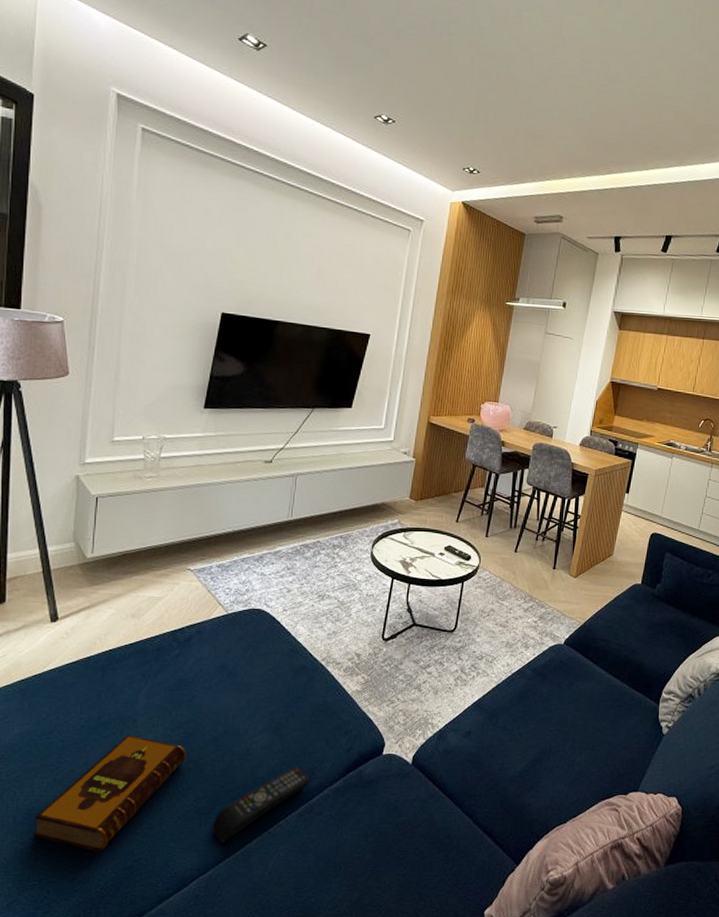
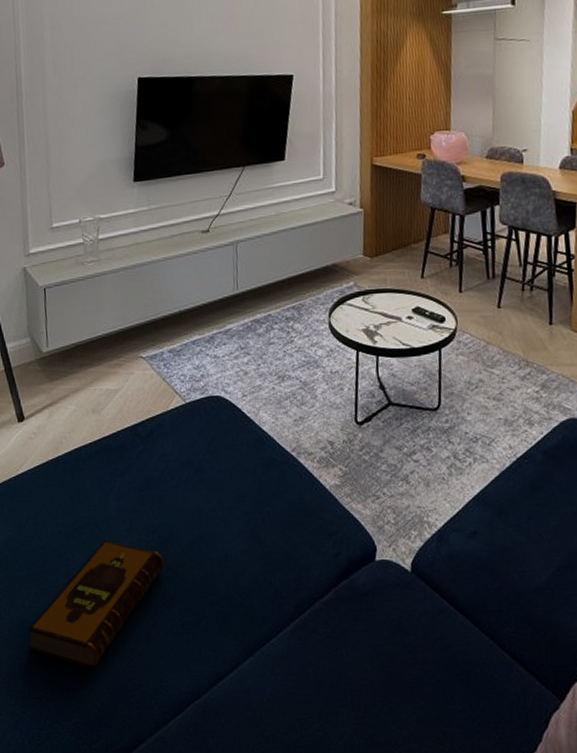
remote control: present [212,767,310,844] -> none [200,575,298,664]

